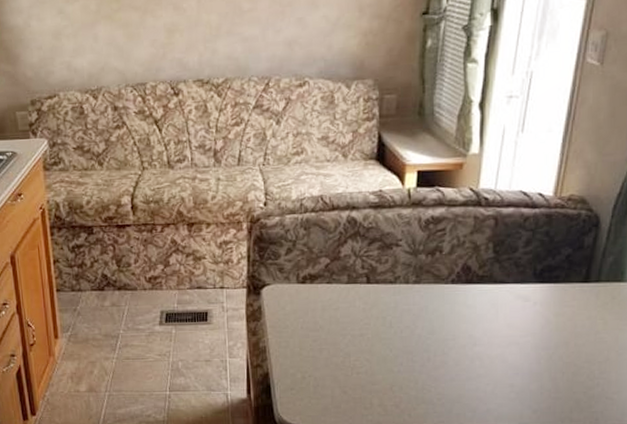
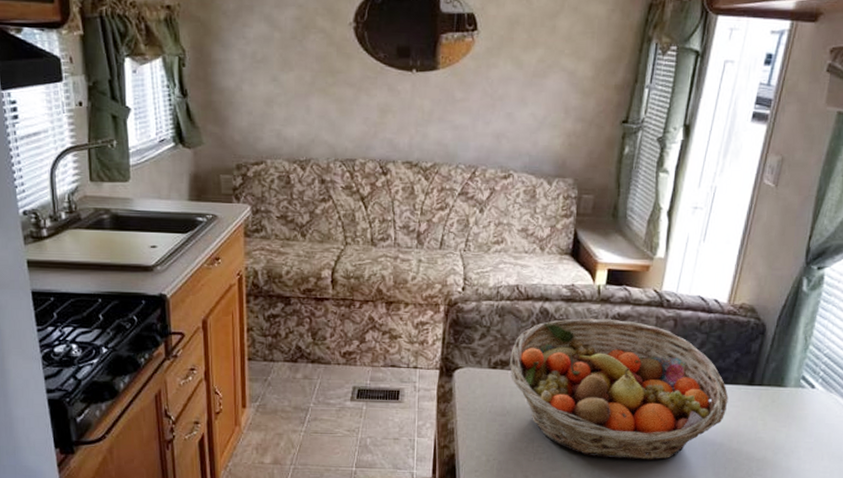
fruit basket: none [319,222,562,369] -> present [510,318,729,460]

